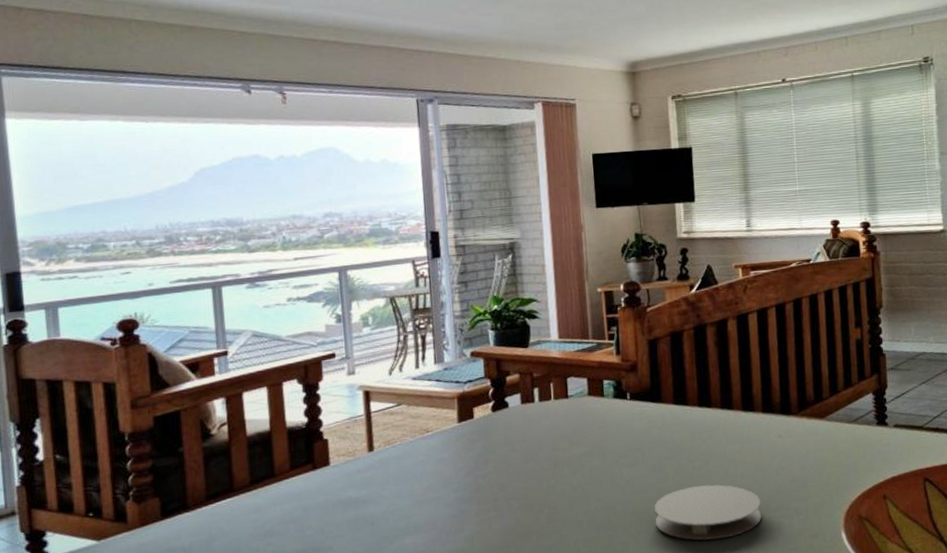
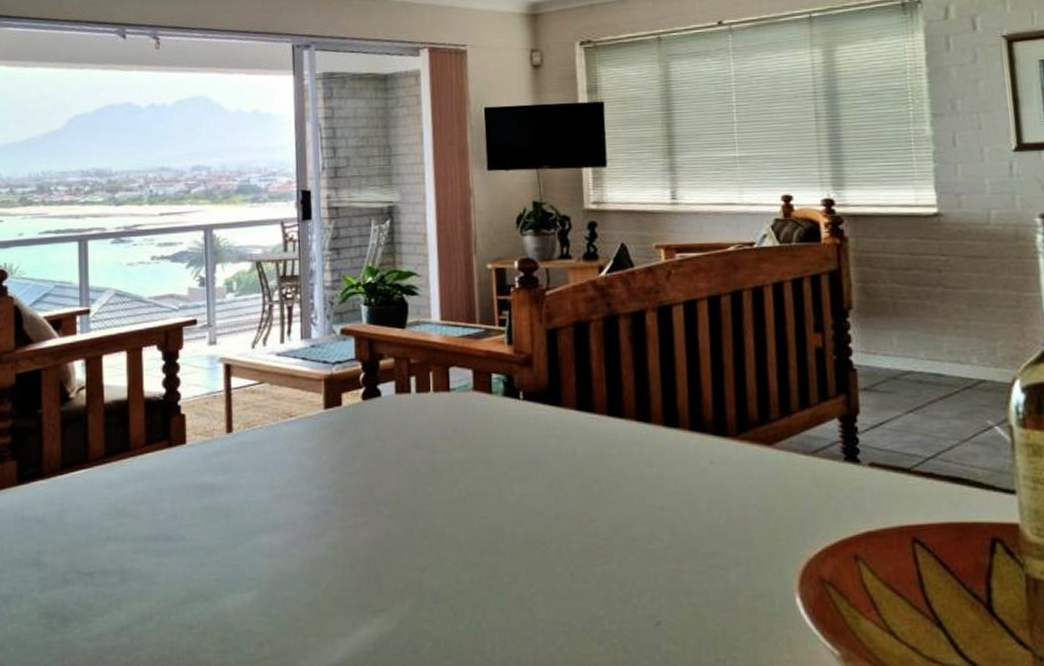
coaster: present [655,484,762,541] -> none [551,514,688,585]

